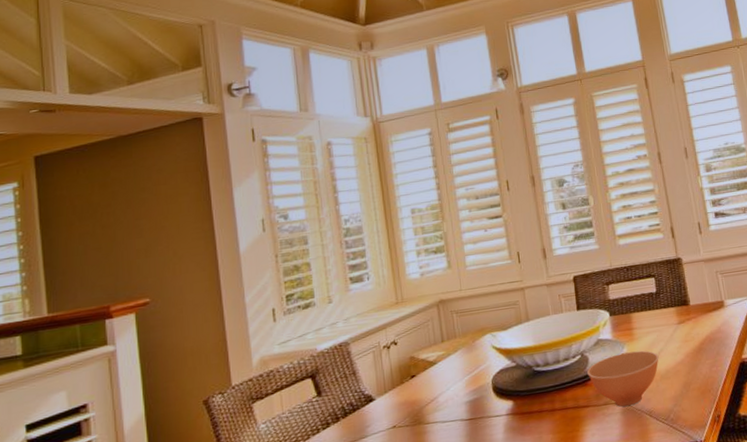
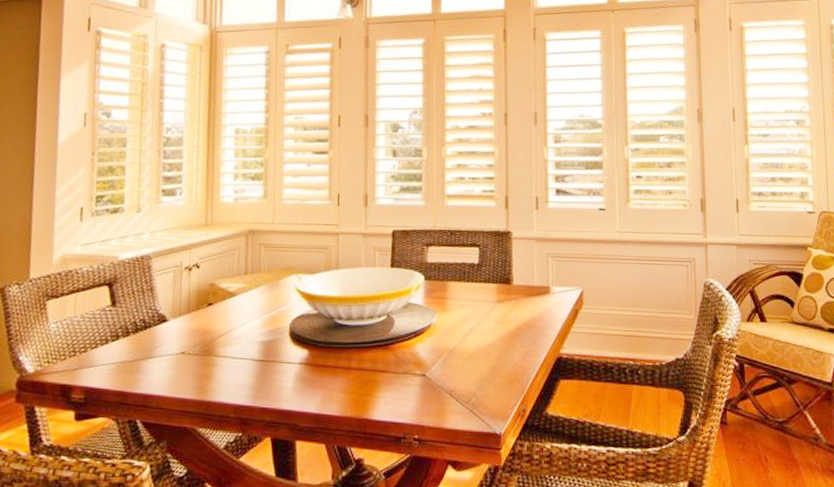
bowl: present [587,350,659,407] -> none [391,322,470,381]

